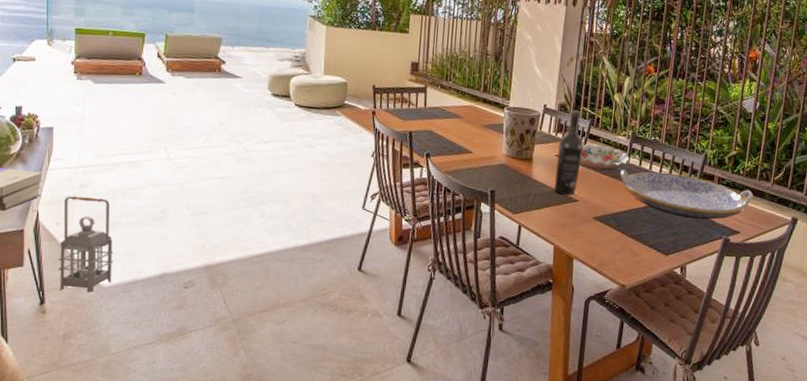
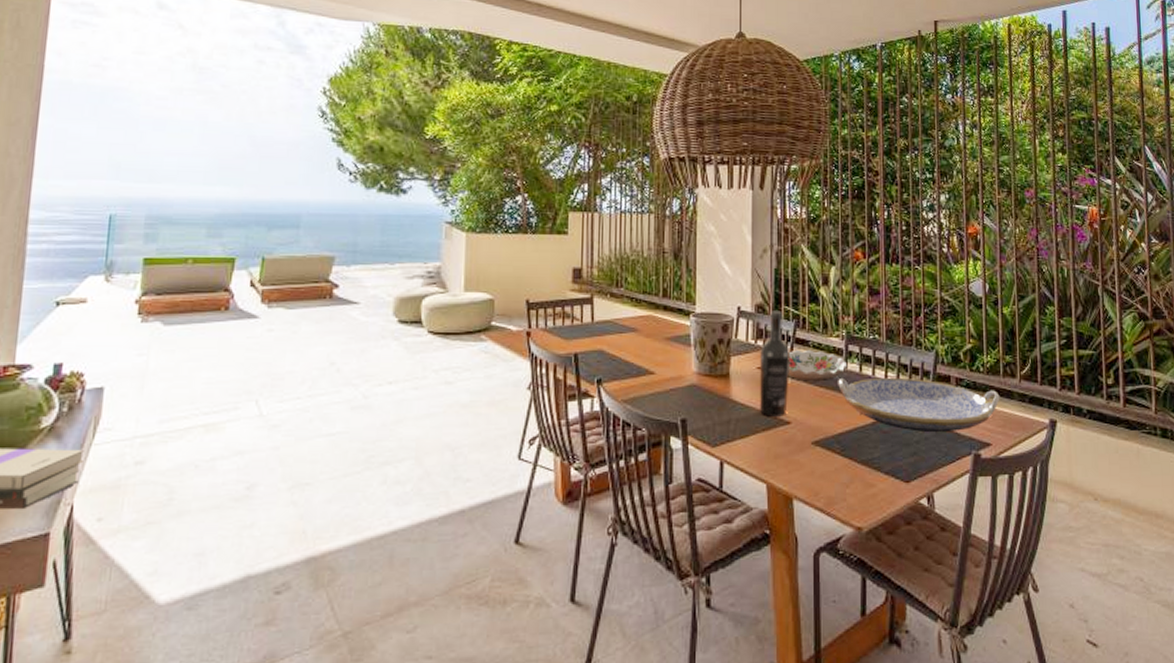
lantern: present [59,195,114,293] -> none [95,477,177,617]

